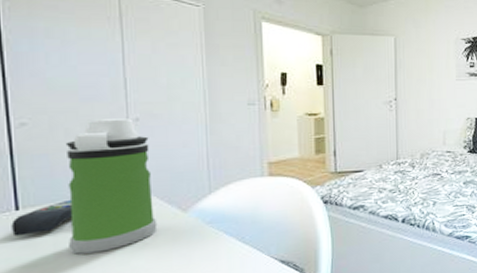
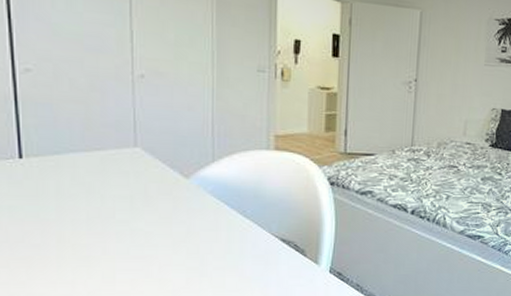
remote control: present [11,199,74,236] -> none [15,152,76,185]
water bottle: present [65,118,158,254] -> none [69,71,159,210]

